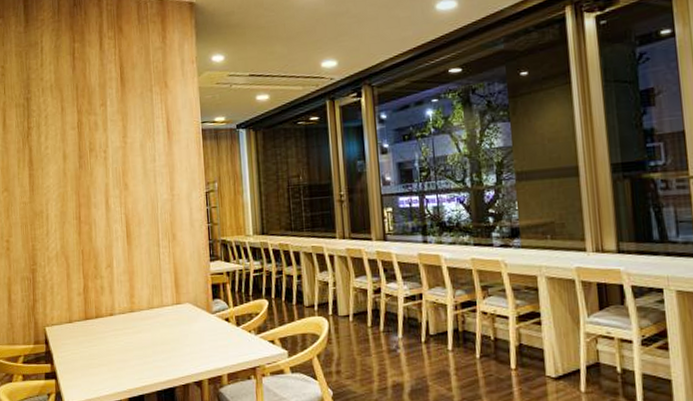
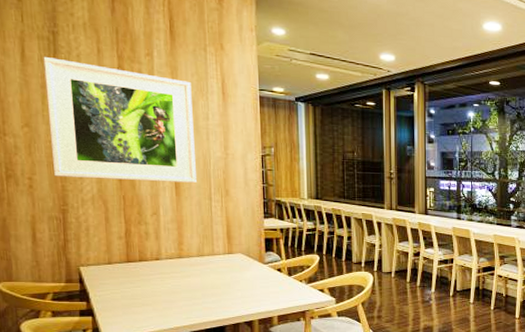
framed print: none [19,122,146,237] -> present [43,56,197,183]

